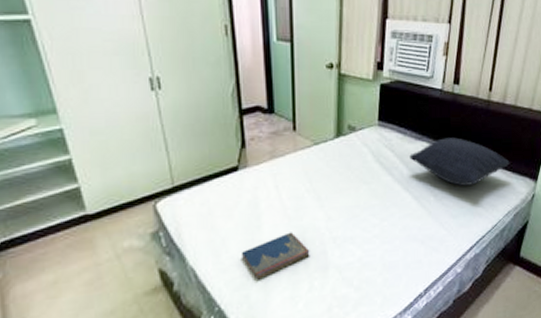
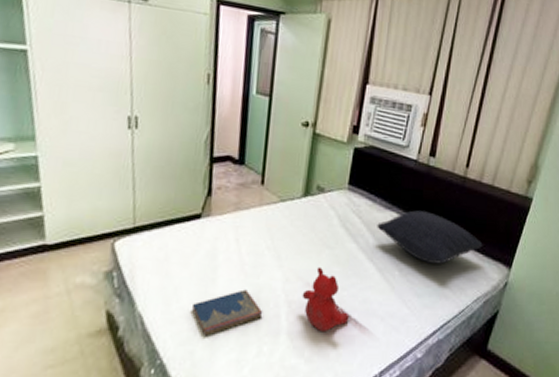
stuffed bear: none [345,202,392,262] -> present [302,266,350,333]

